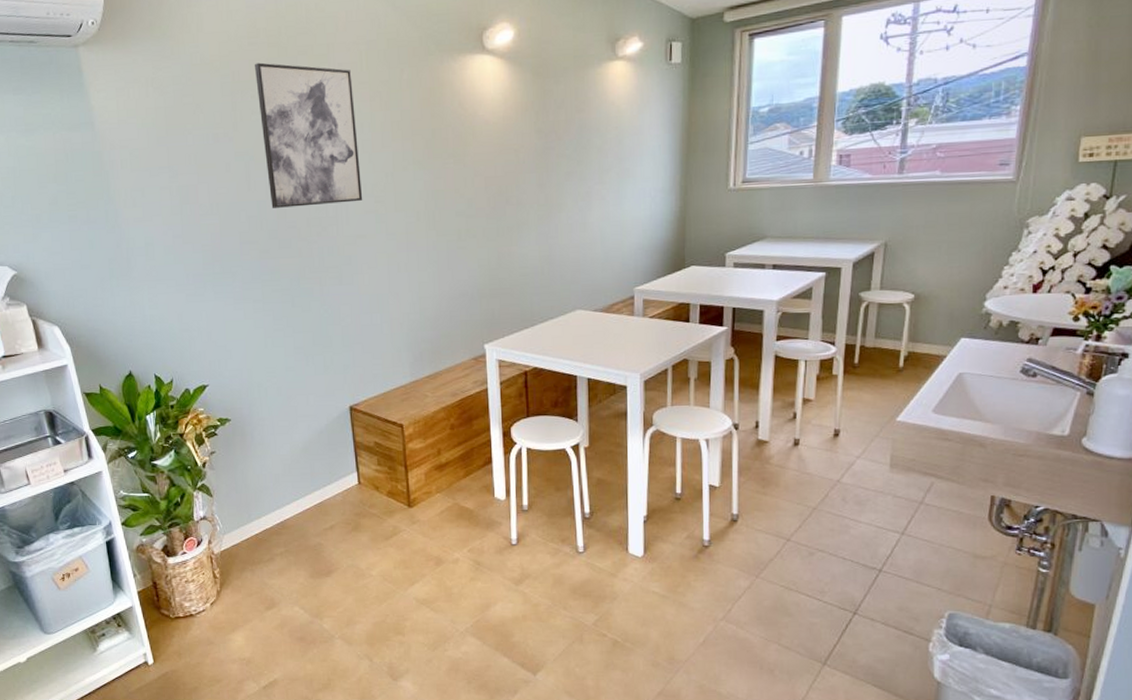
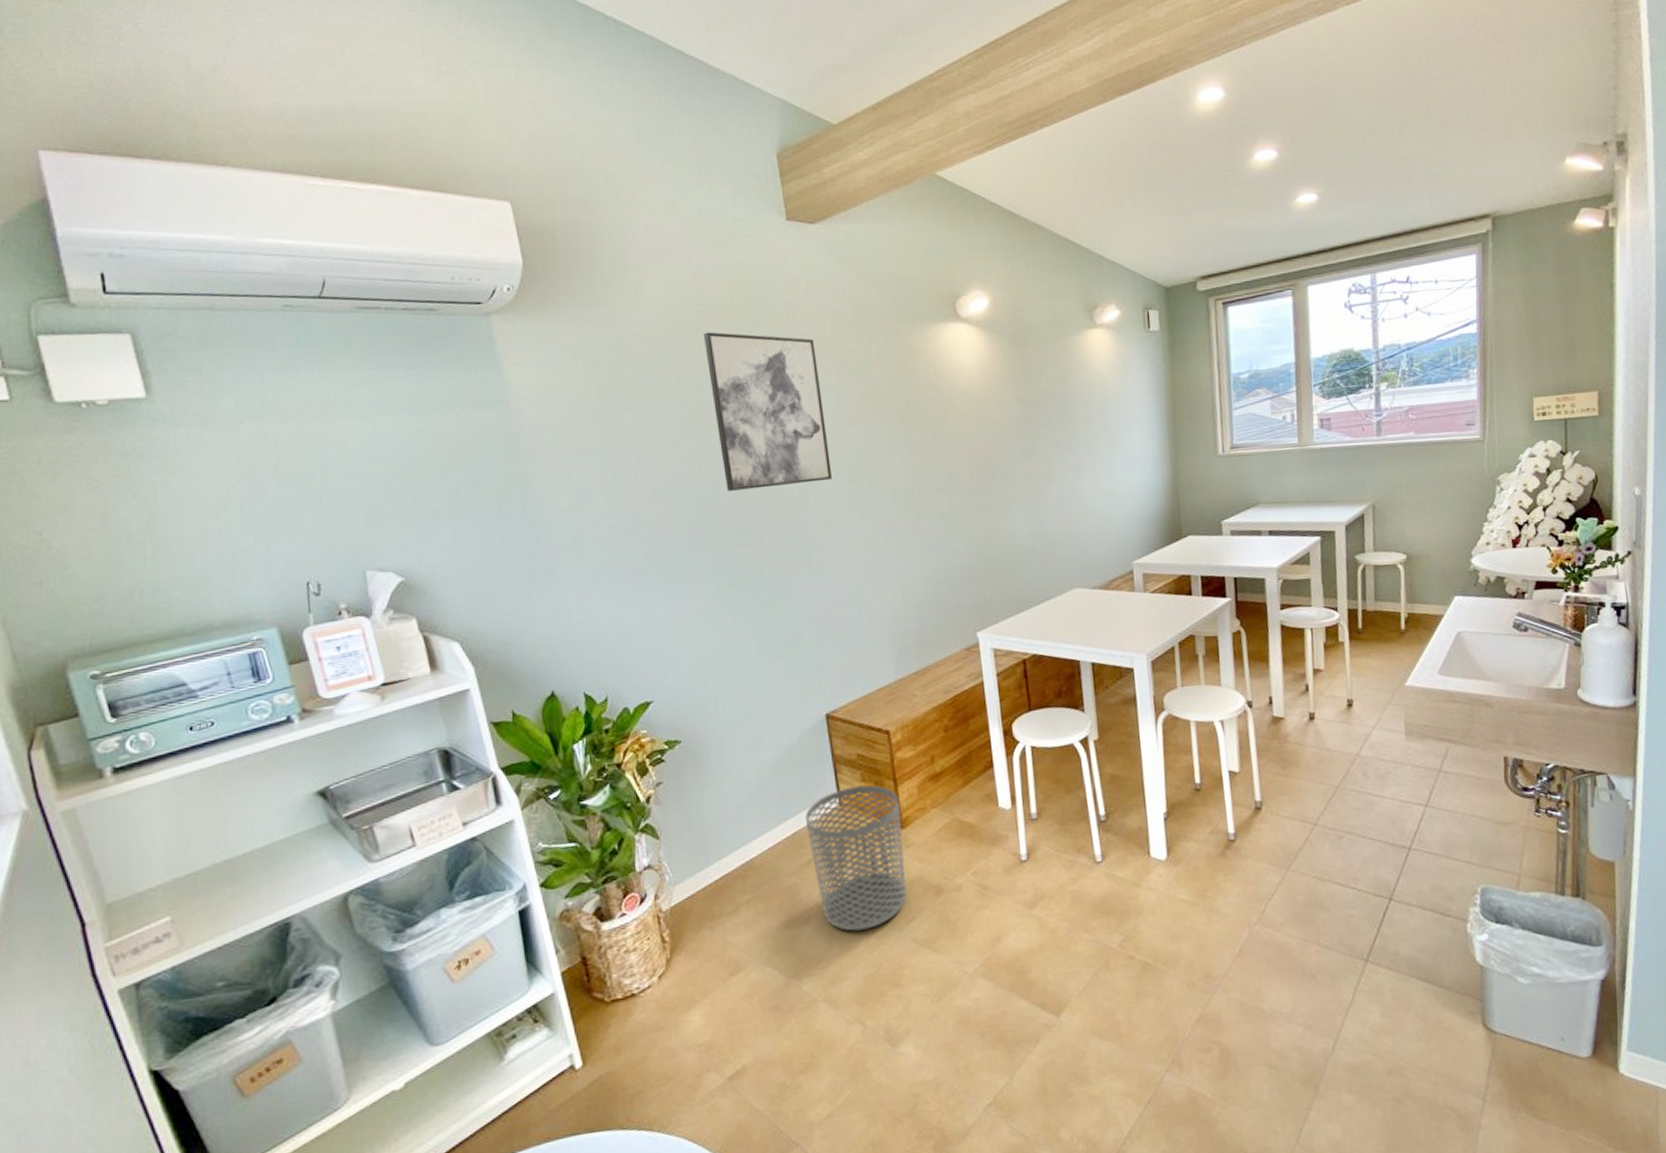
waste bin: none [329,468,411,586] -> present [805,785,907,931]

